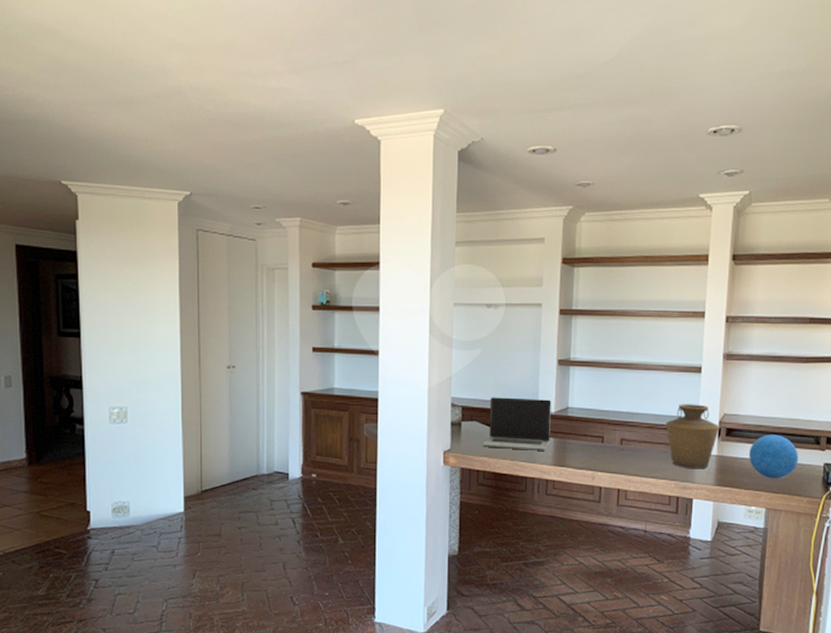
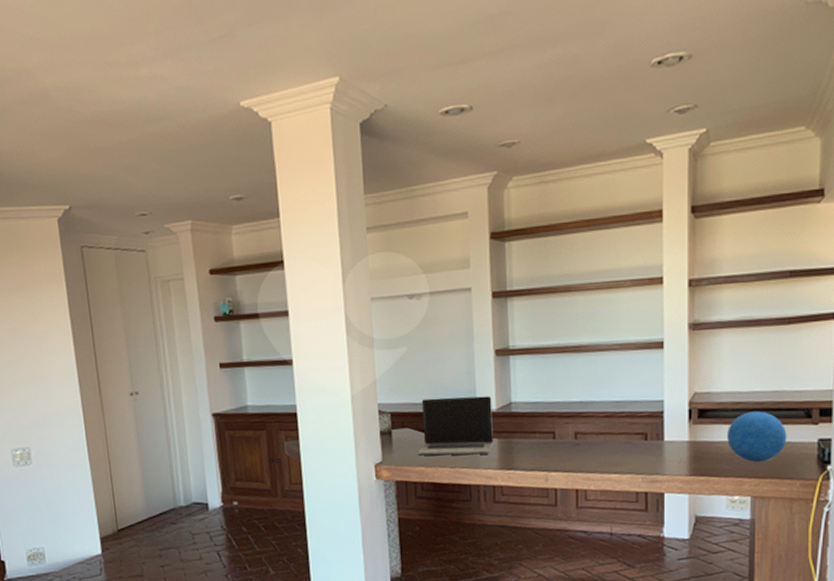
vase: present [665,404,720,470] -> none [626,384,691,460]

